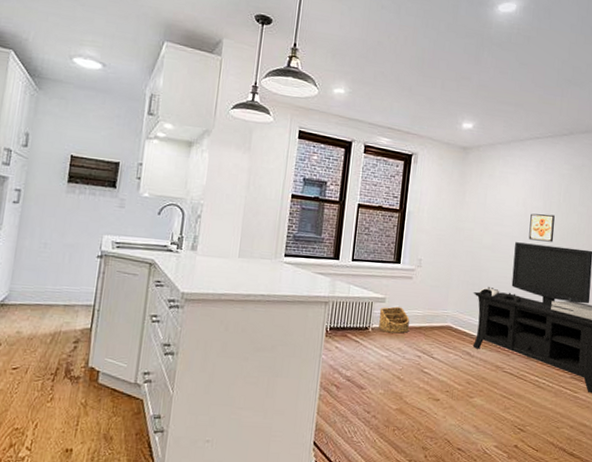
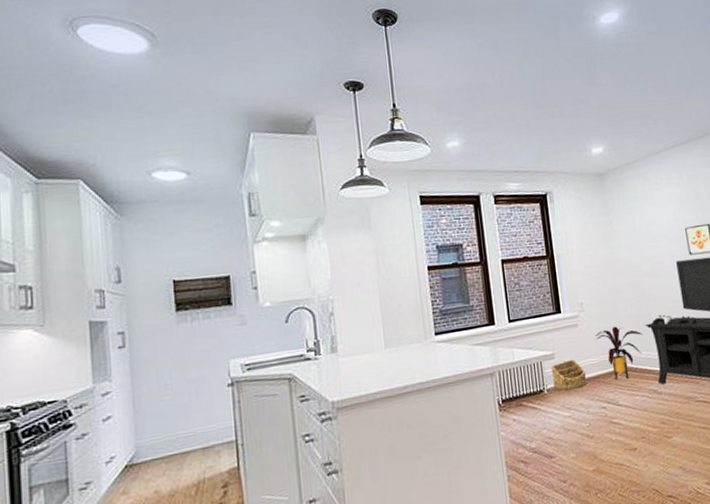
house plant: none [426,287,470,336] -> present [595,326,643,381]

